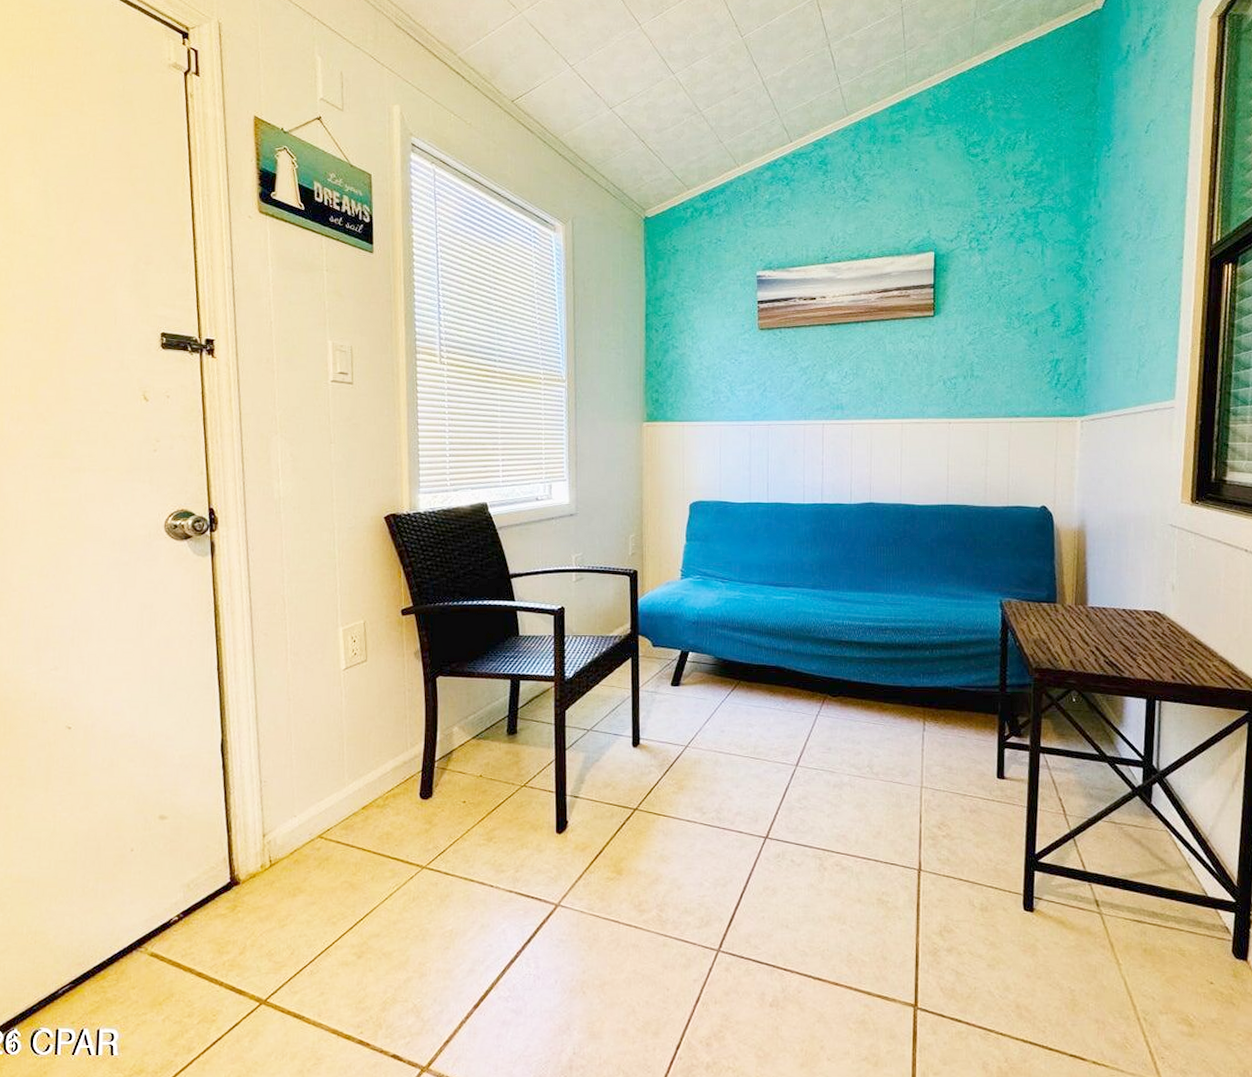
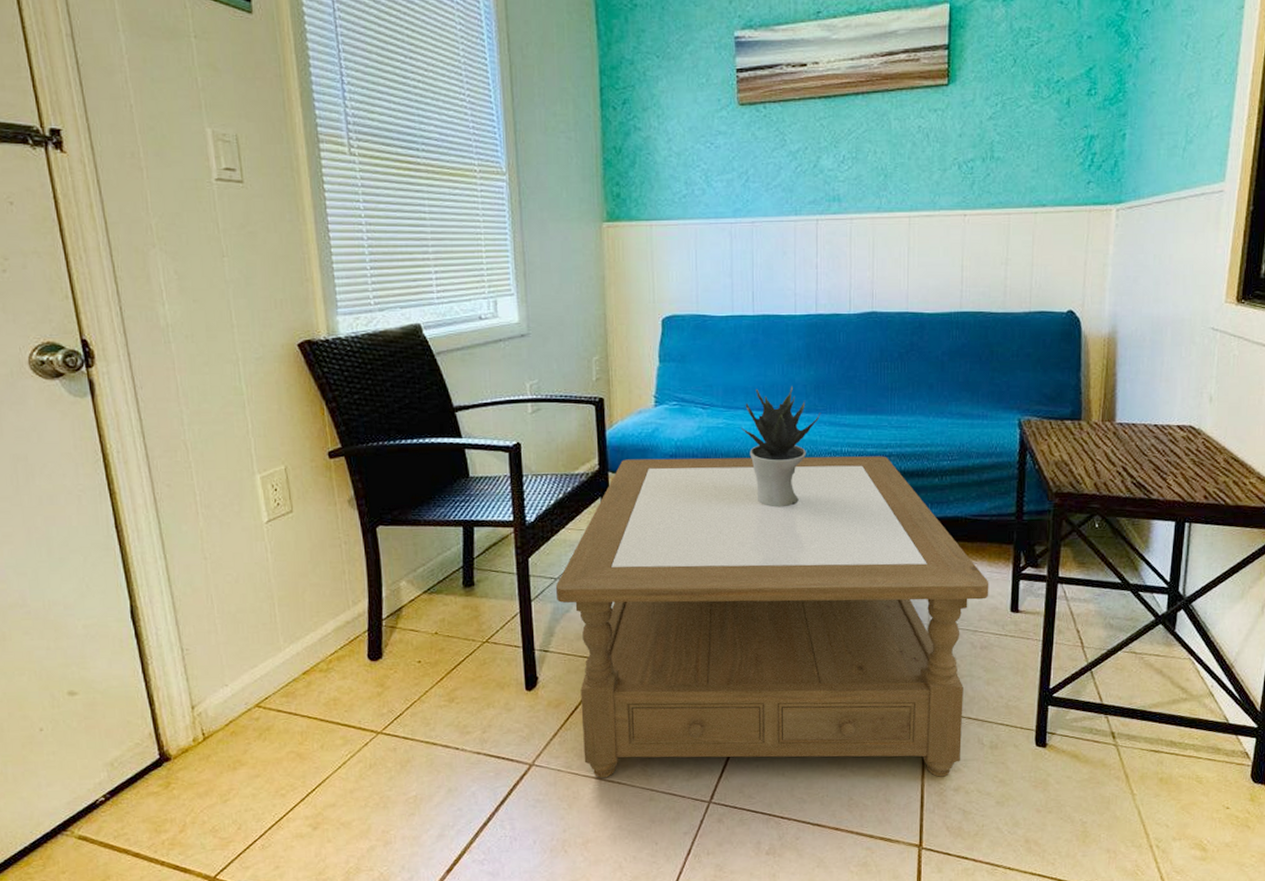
coffee table: none [588,625,977,937] -> present [556,456,989,779]
potted plant: none [754,565,825,673] -> present [740,386,821,508]

